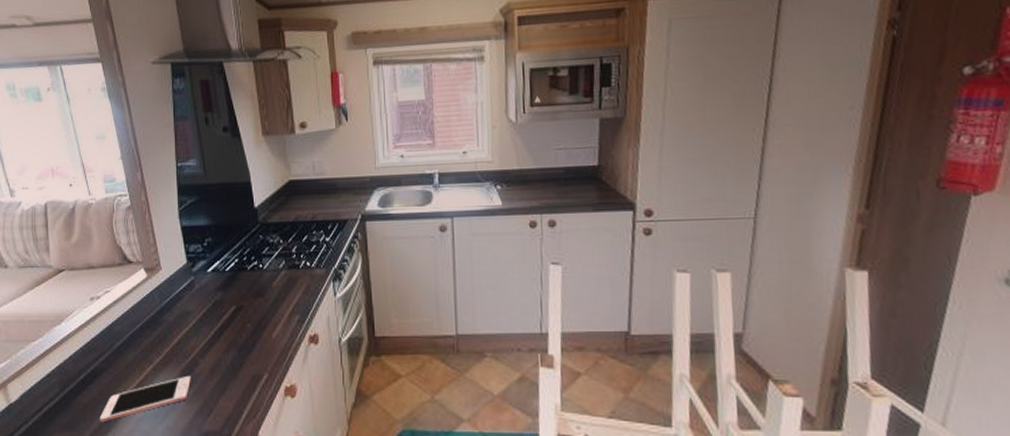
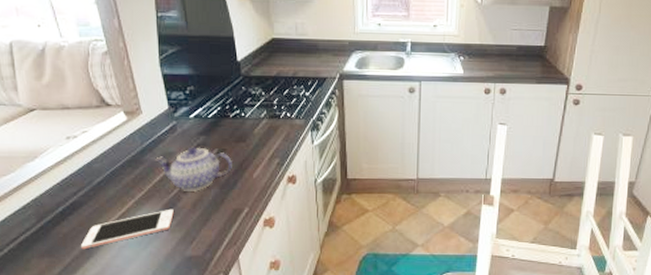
teapot: none [172,304,250,355] -> present [154,147,232,191]

